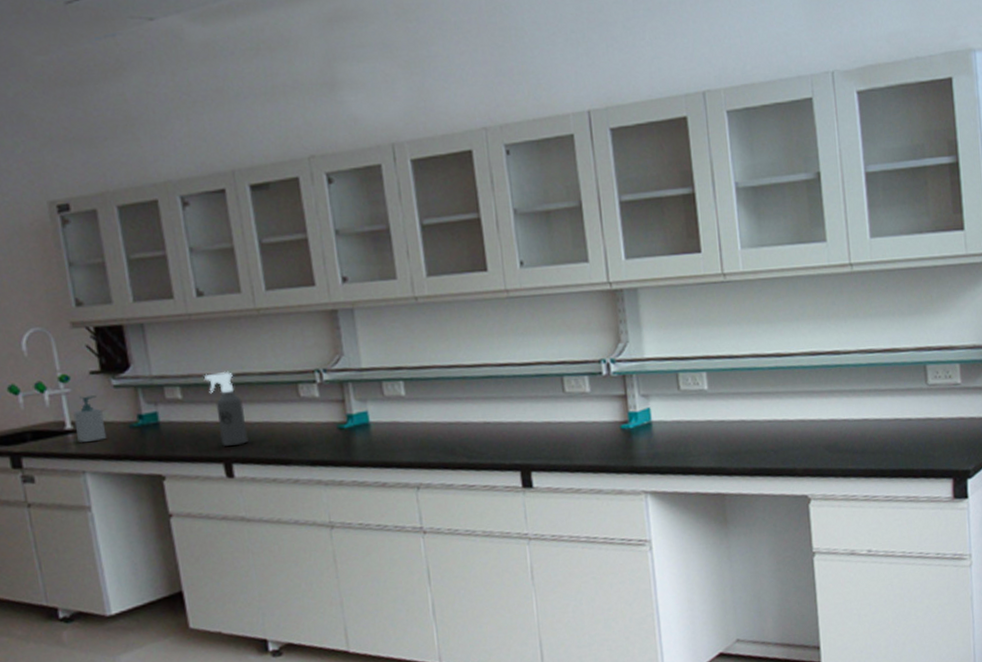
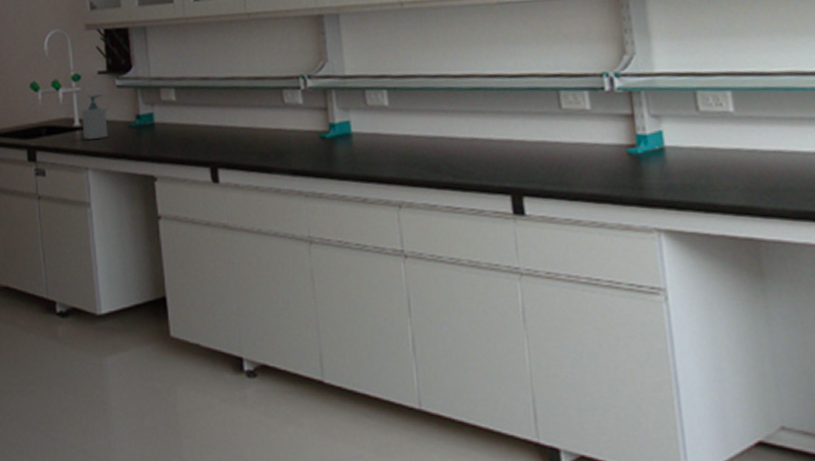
spray bottle: present [204,372,248,446] -> none [197,75,234,151]

